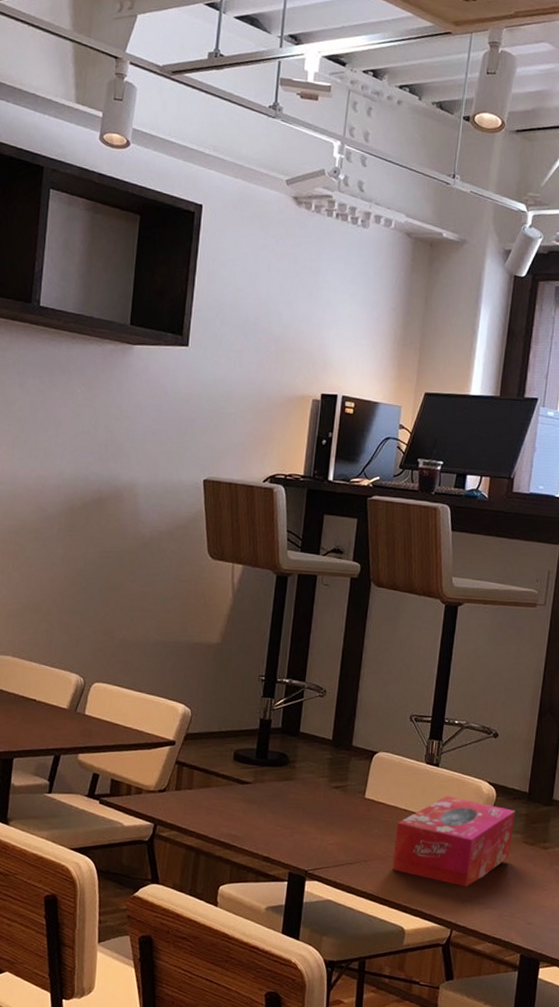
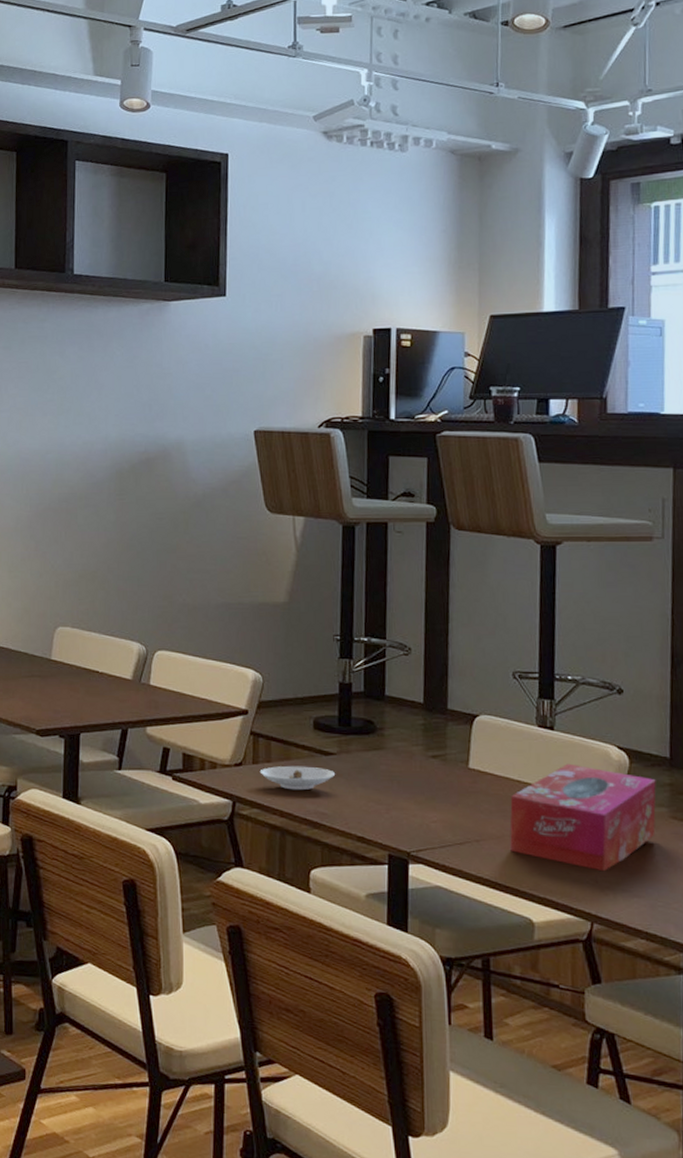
saucer: none [181,793,250,815] -> present [259,765,336,791]

